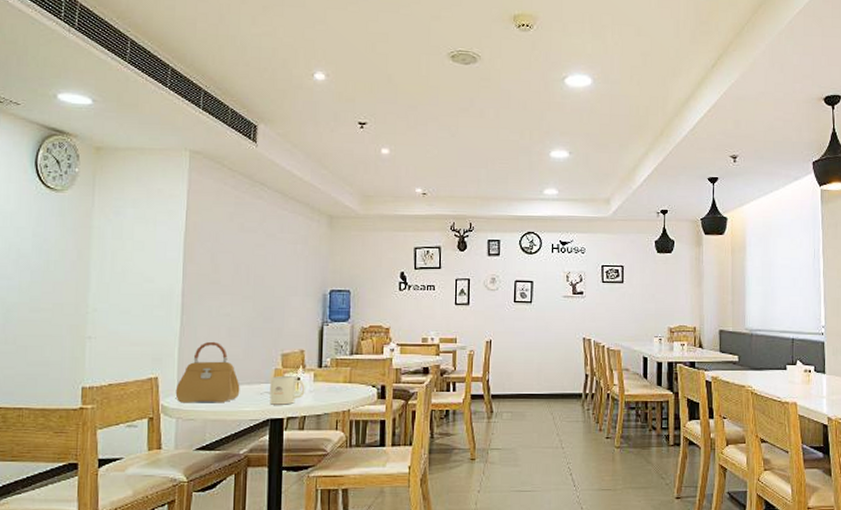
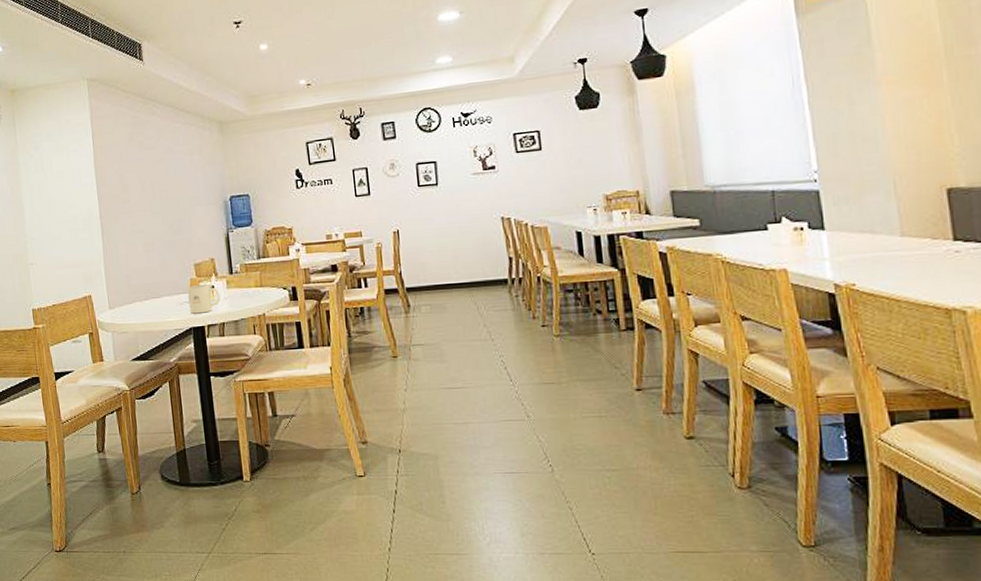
handbag: present [175,341,240,403] -> none [107,257,163,318]

